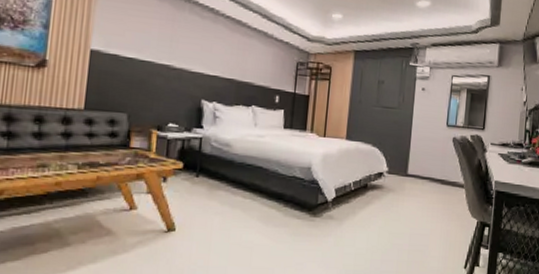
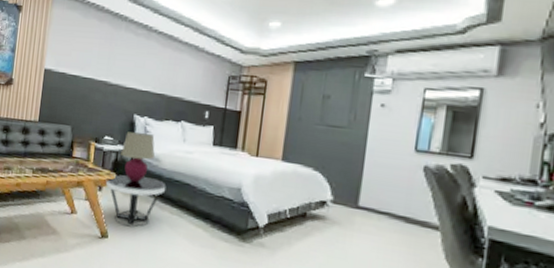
side table: none [170,162,238,216] -> present [105,174,167,227]
table lamp: none [188,118,226,171] -> present [121,132,156,183]

